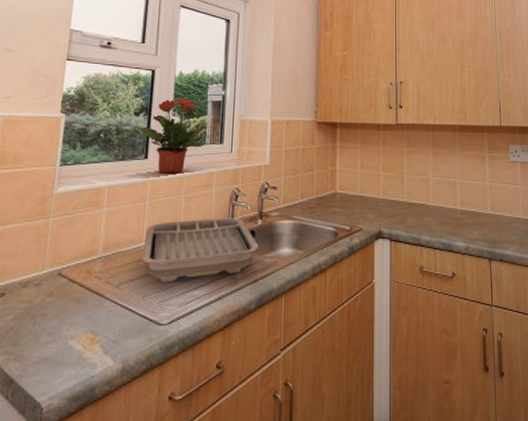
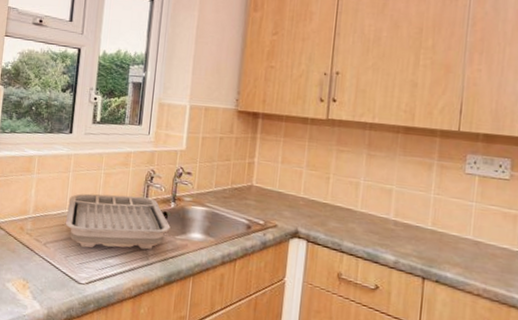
potted plant: present [137,98,208,174] -> none [63,78,128,150]

